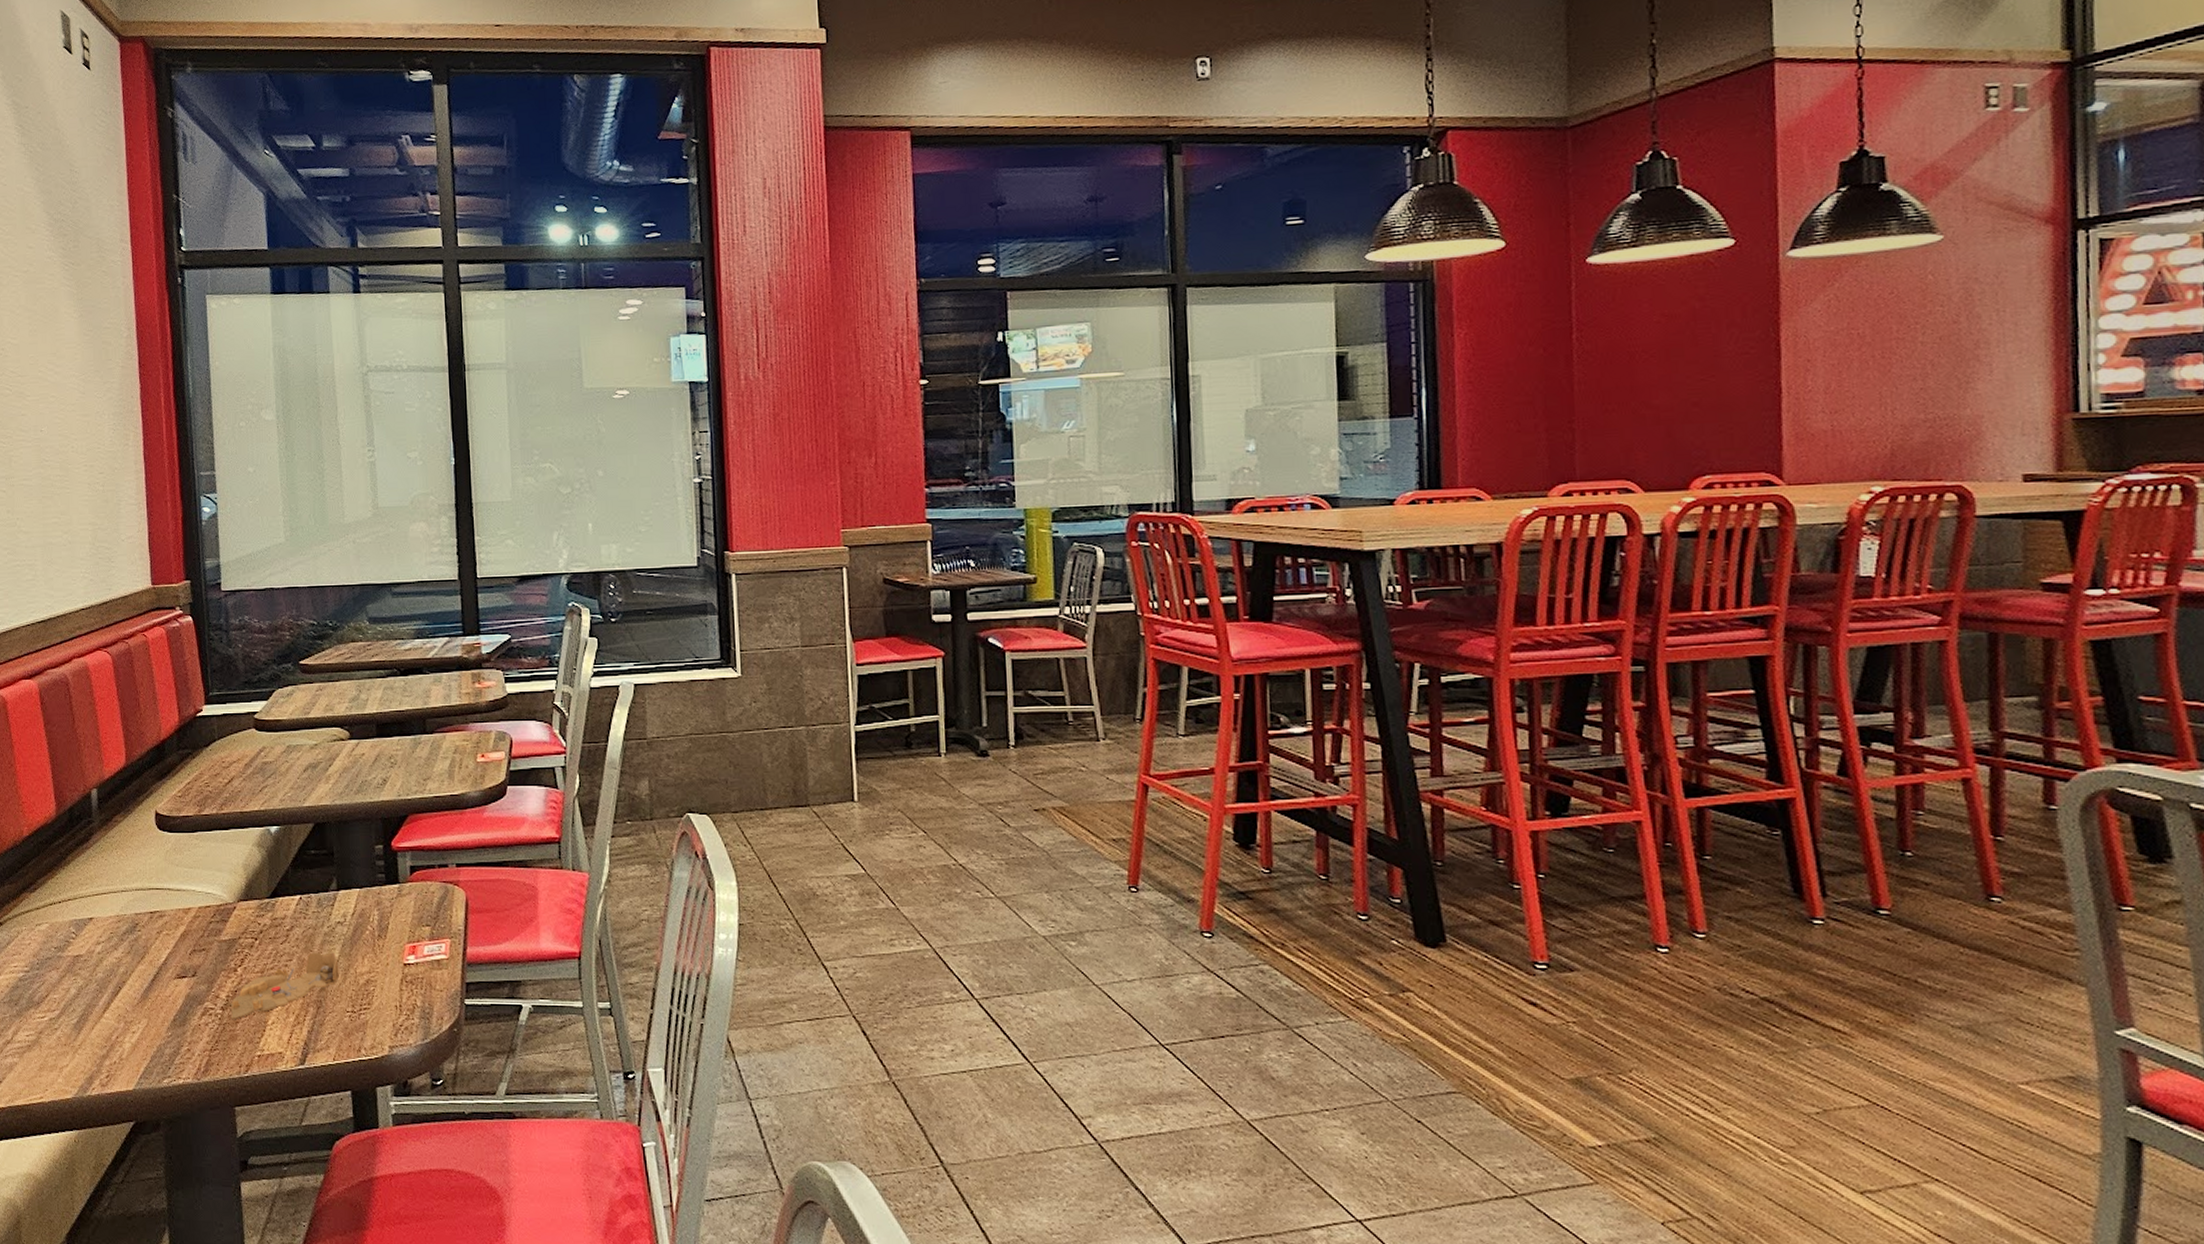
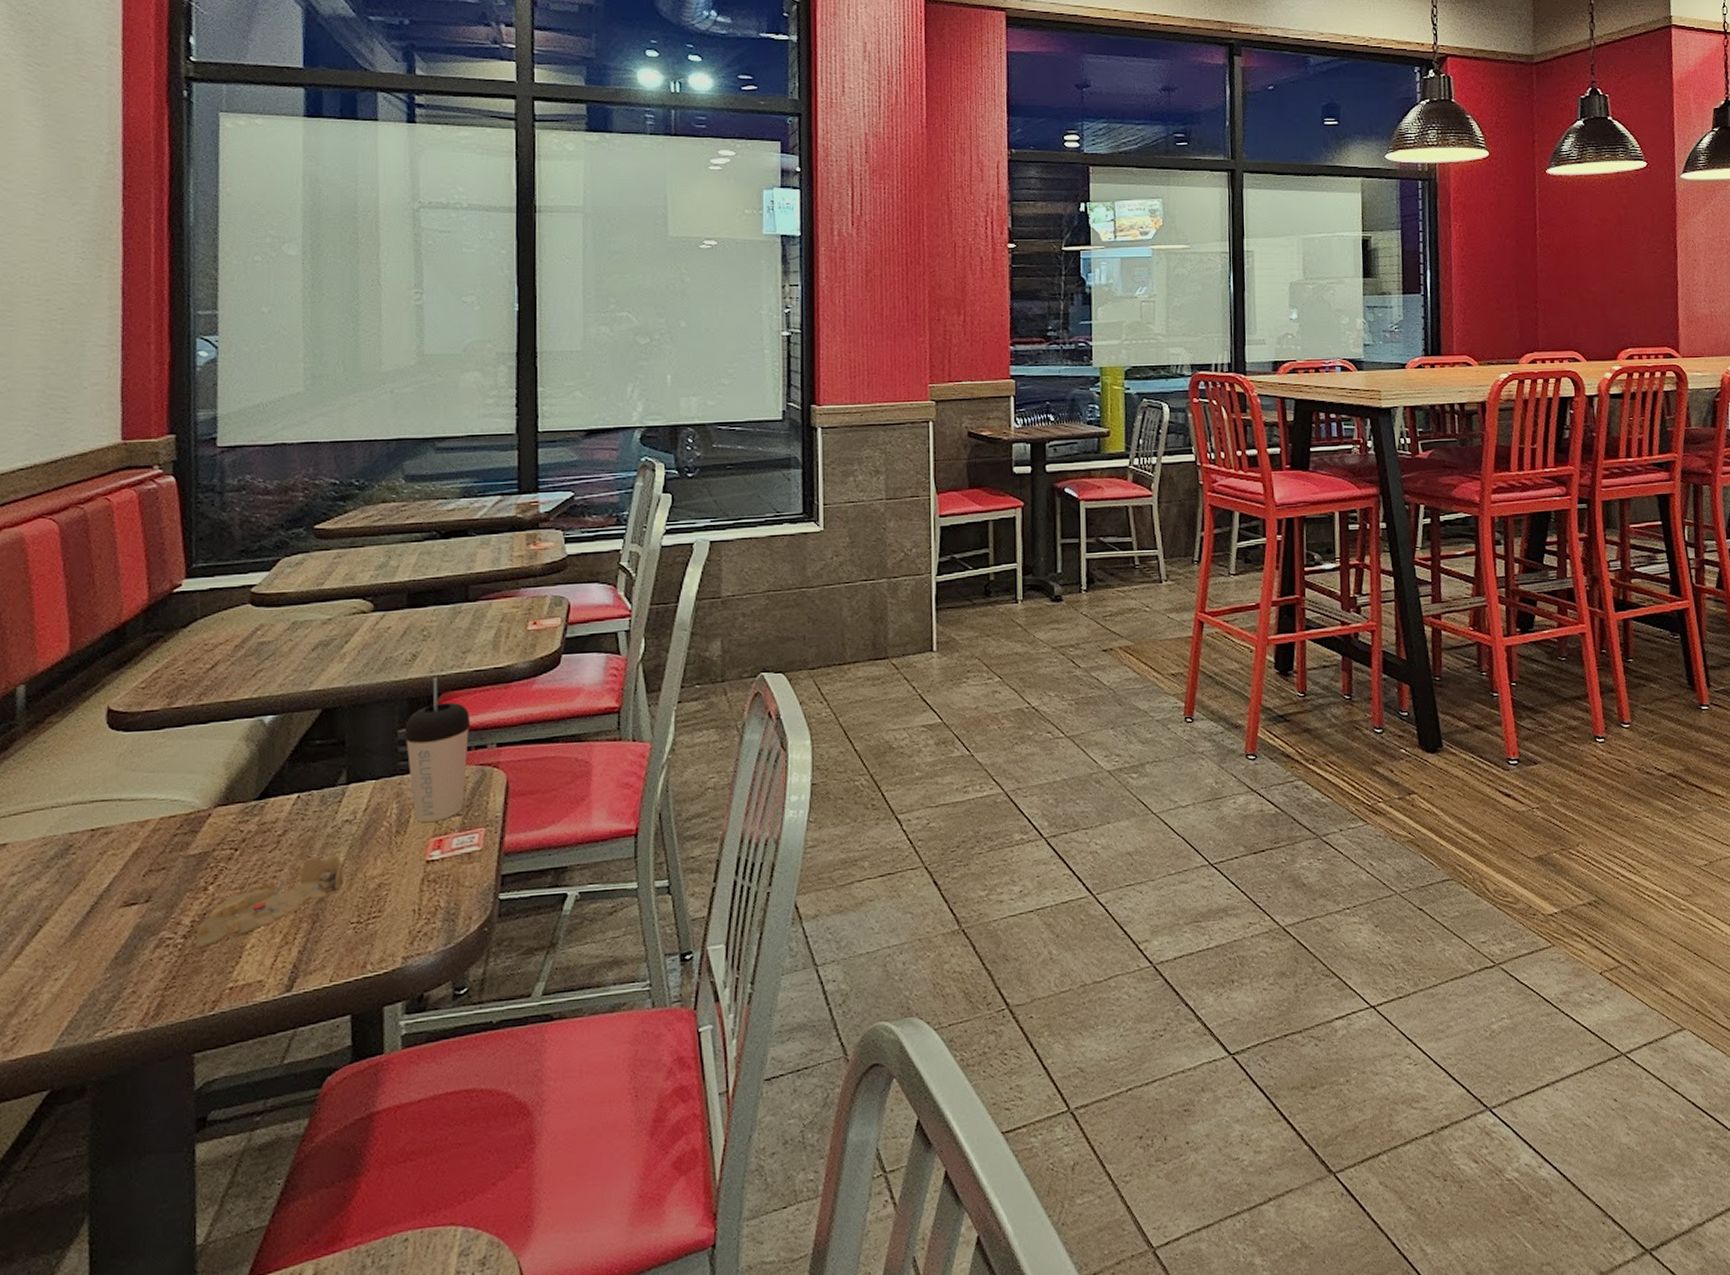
beverage cup: none [380,800,434,930] -> present [404,677,471,823]

